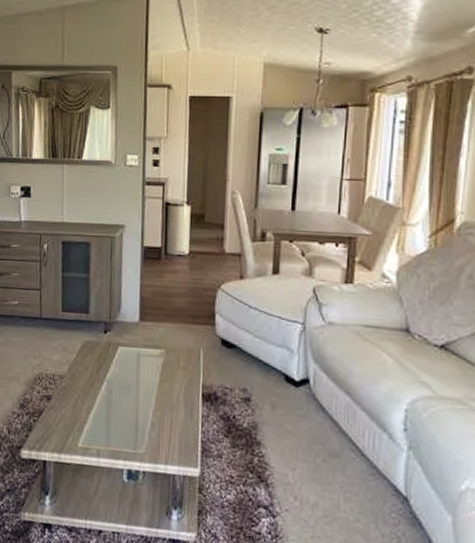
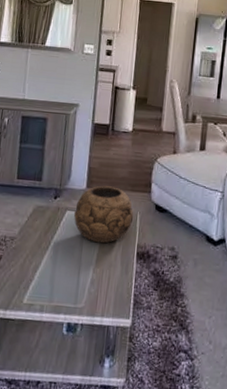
decorative bowl: none [127,318,196,384] -> present [74,185,134,244]

